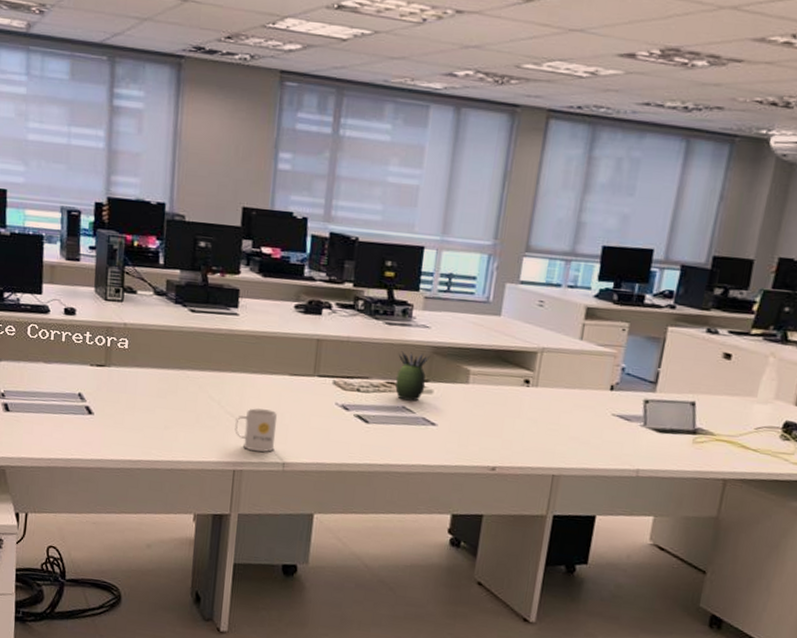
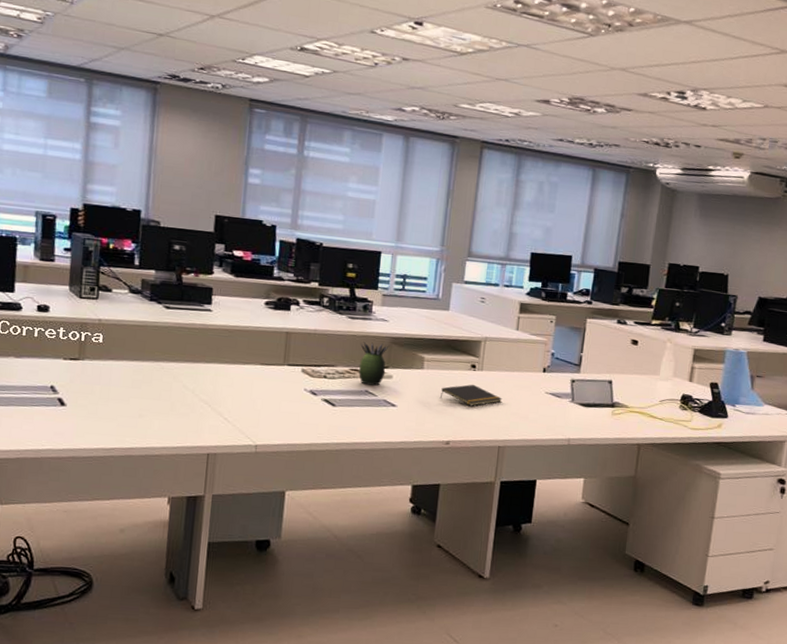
mug: present [235,408,278,452] -> none [209,395,250,436]
notepad: none [486,402,560,428] -> present [439,384,503,406]

